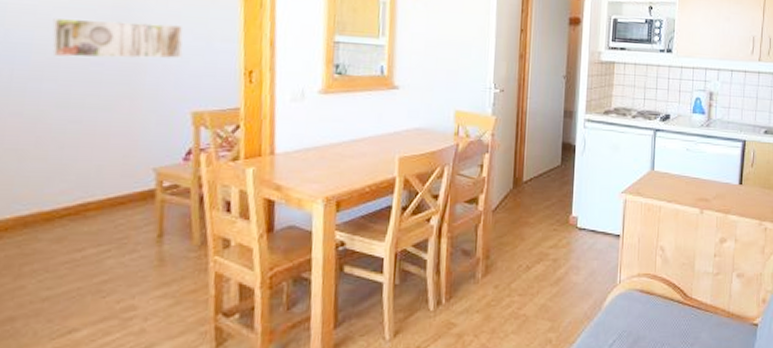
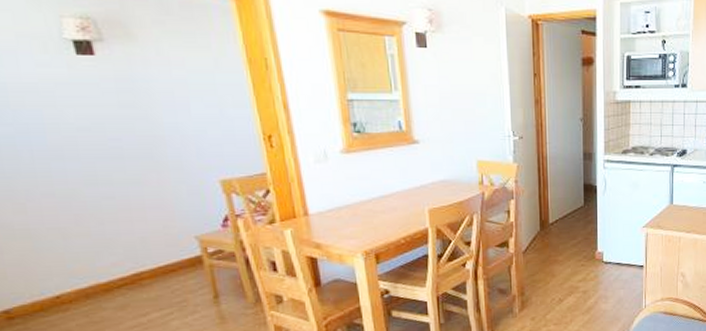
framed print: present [52,18,184,59] -> none [58,93,198,134]

